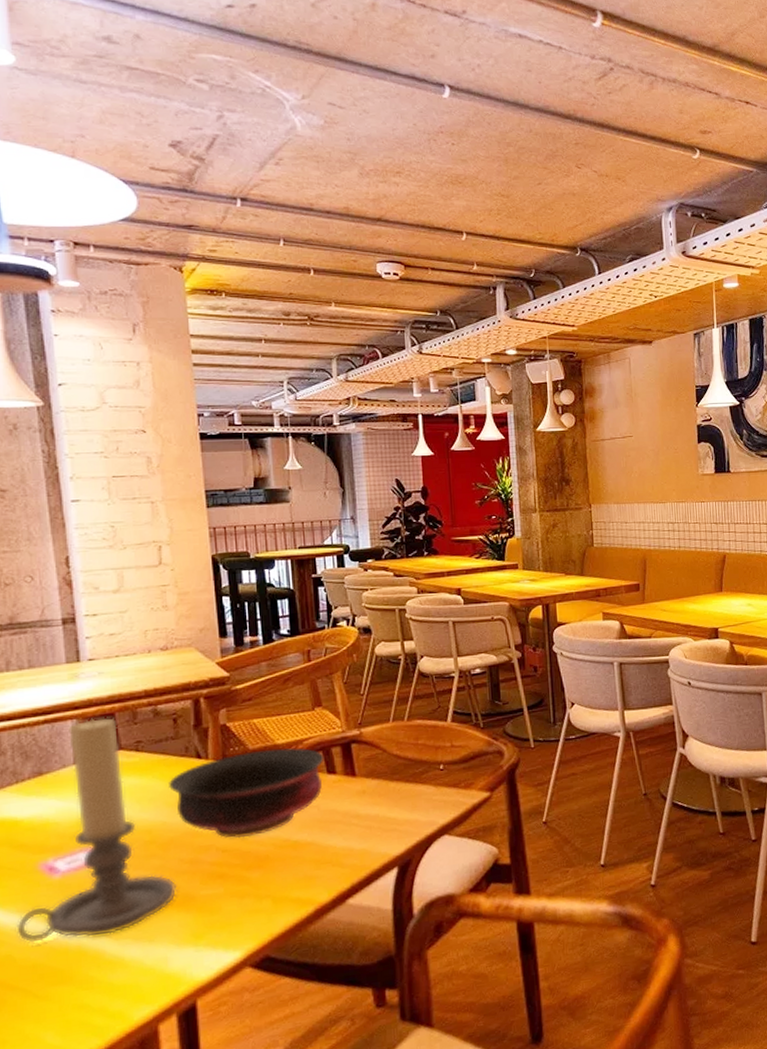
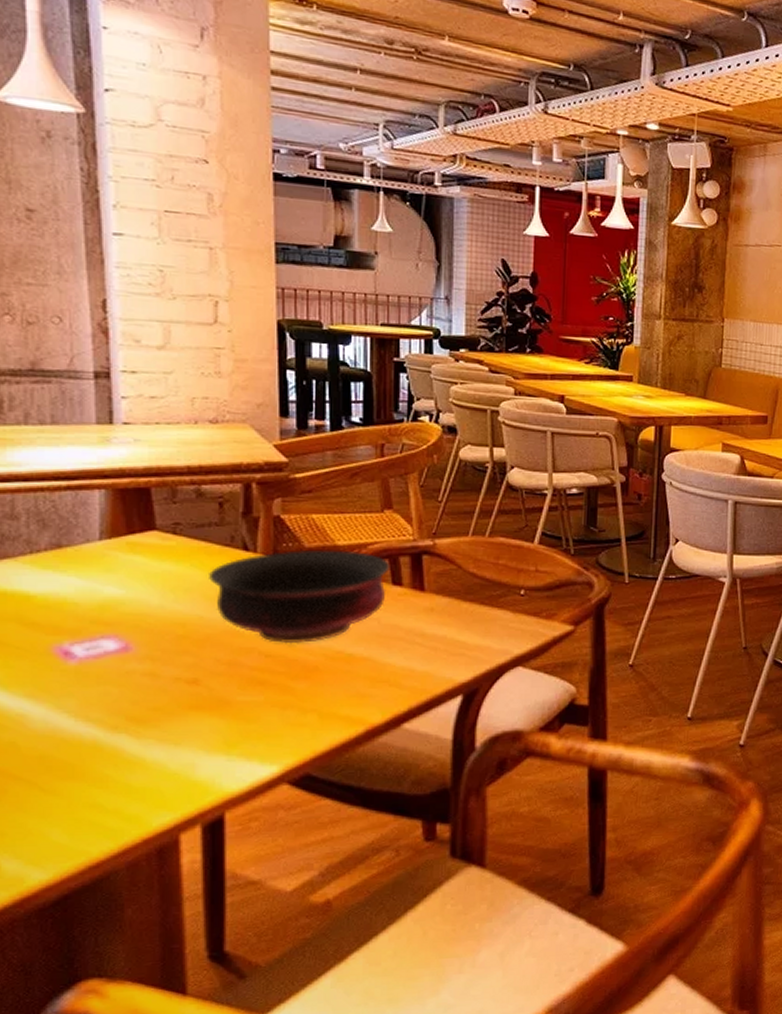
candle holder: present [16,717,178,943] -> none [23,490,211,734]

